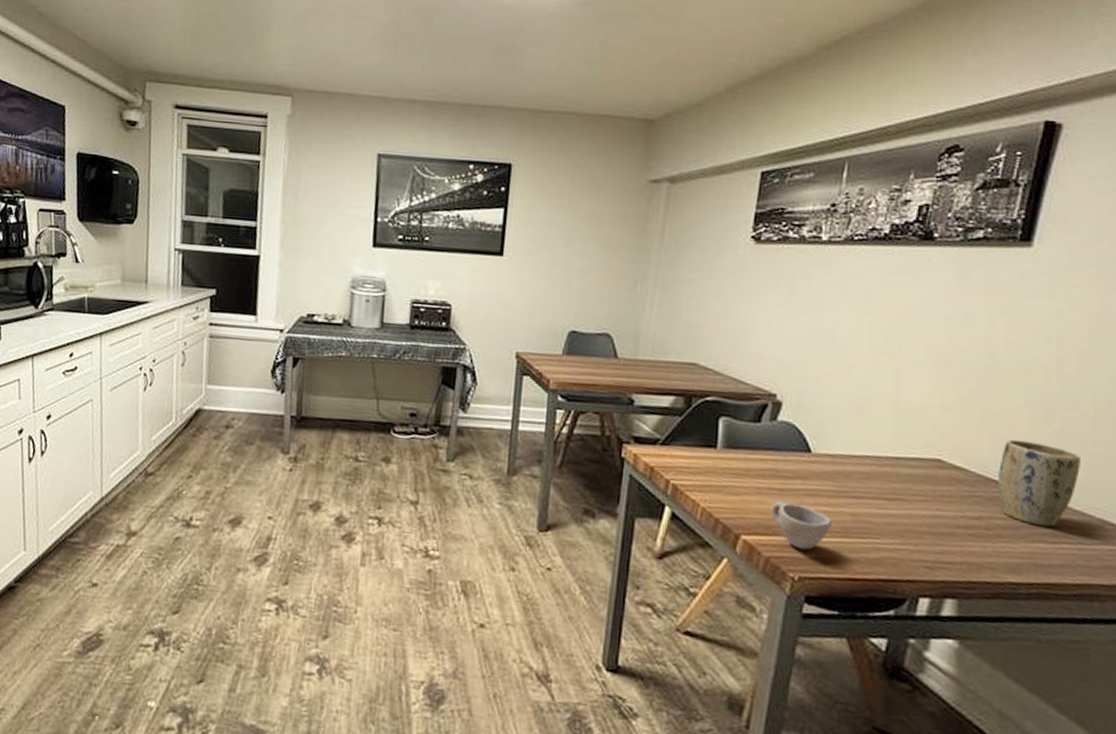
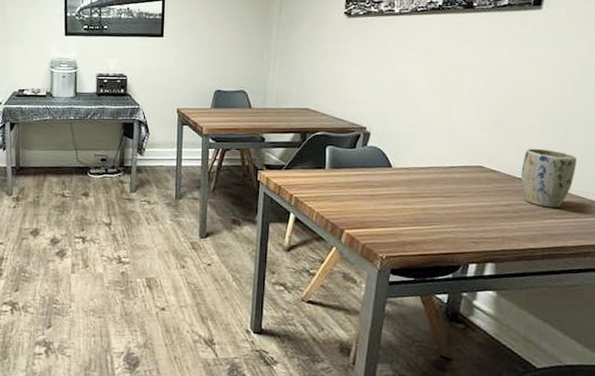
cup: present [770,501,832,550] -> none [364,204,407,237]

